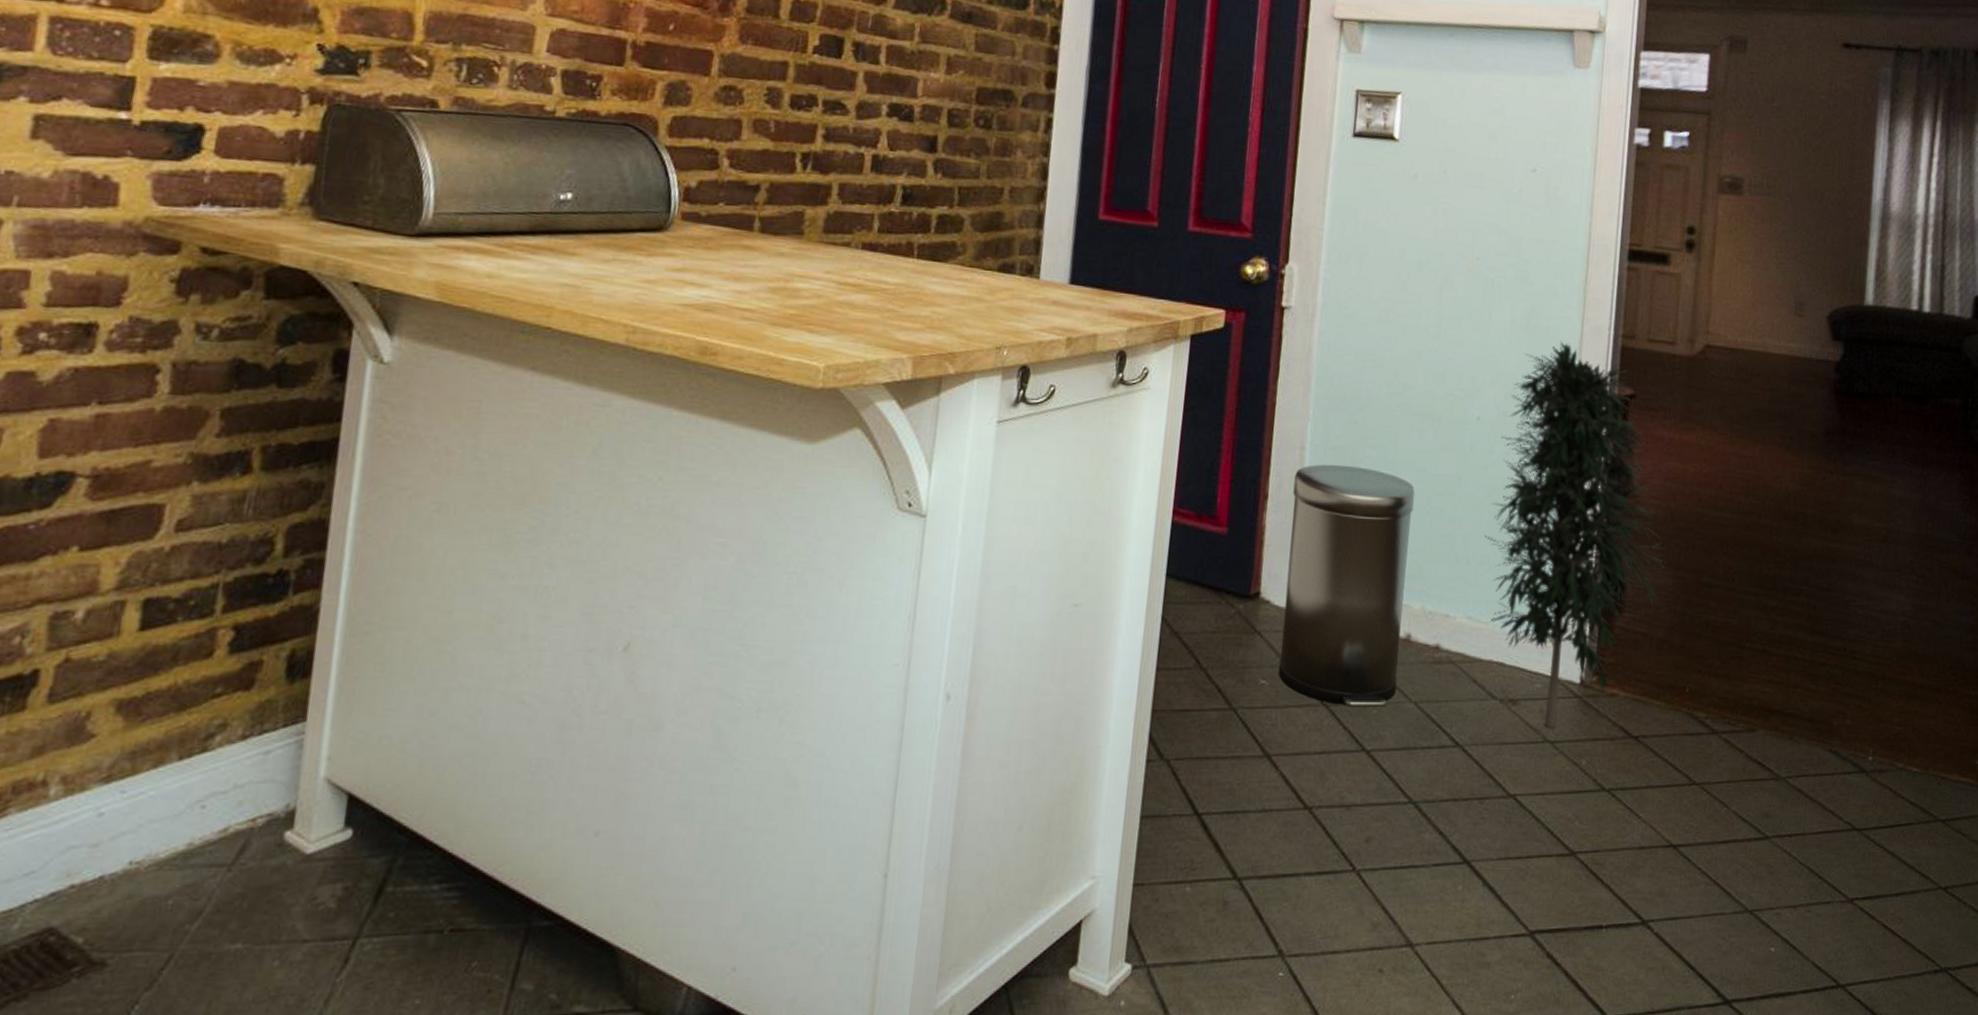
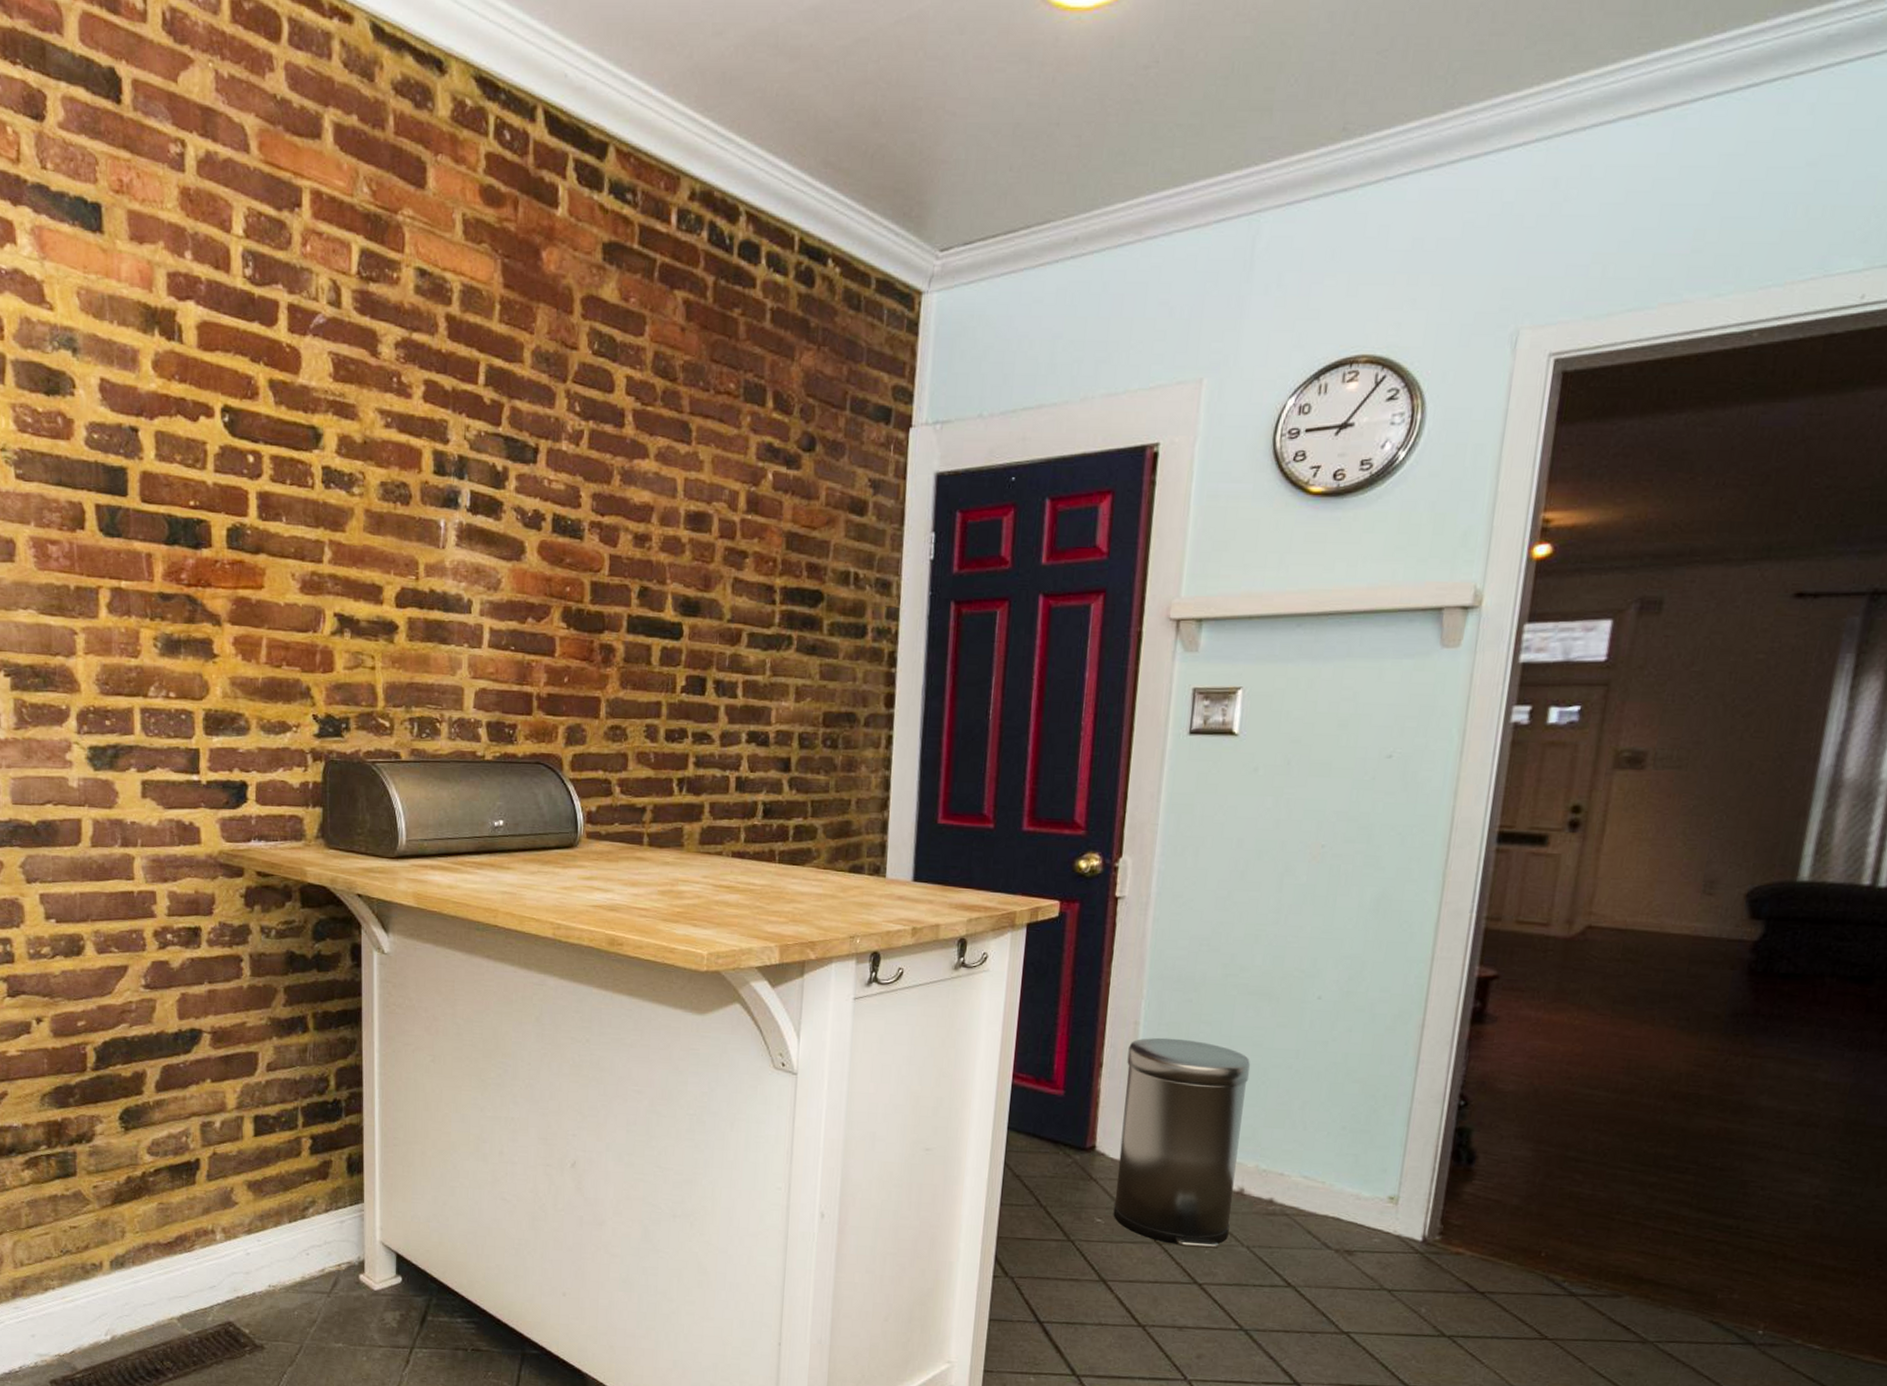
plant: present [1484,341,1667,728] -> none [1323,924,1526,1278]

